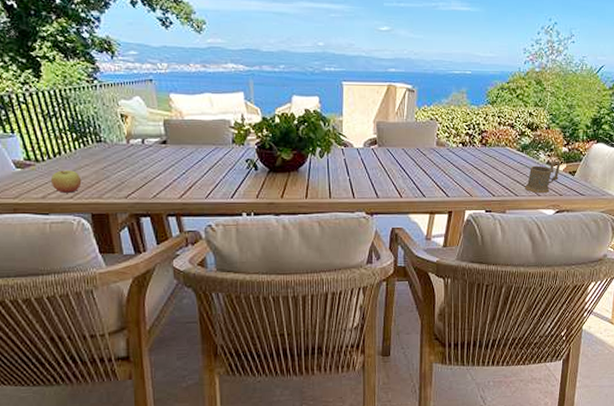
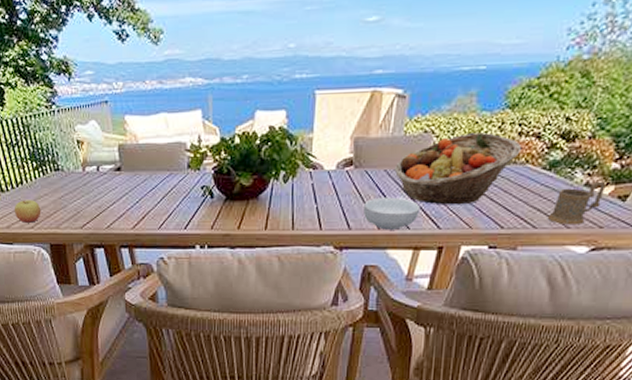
cereal bowl: none [388,171,433,198] -> present [364,197,421,230]
fruit basket: none [409,122,502,178] -> present [394,133,522,205]

